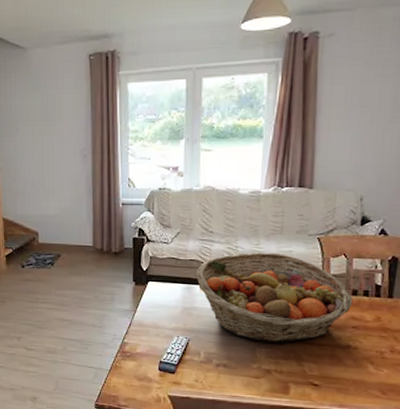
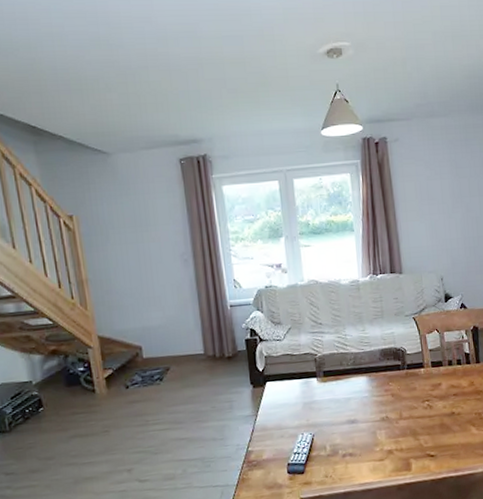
fruit basket: present [196,252,353,343] -> none [311,336,450,424]

